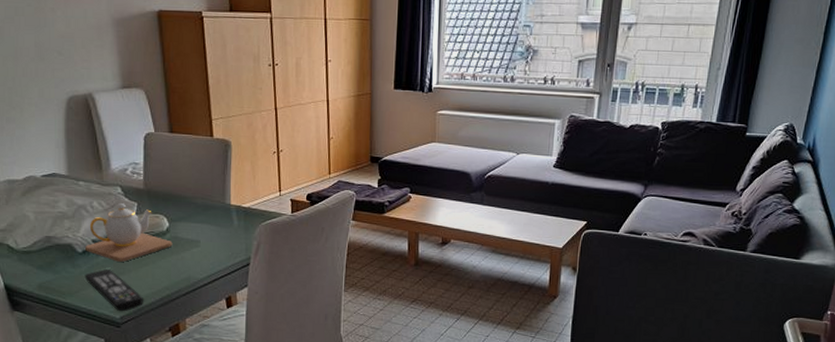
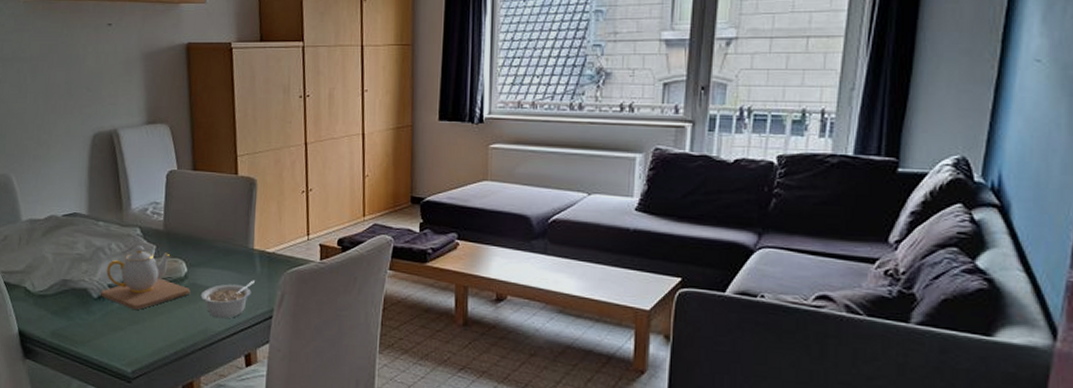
remote control: present [84,269,144,312] -> none [98,317,158,366]
legume: none [182,232,234,267] -> present [200,280,256,319]

